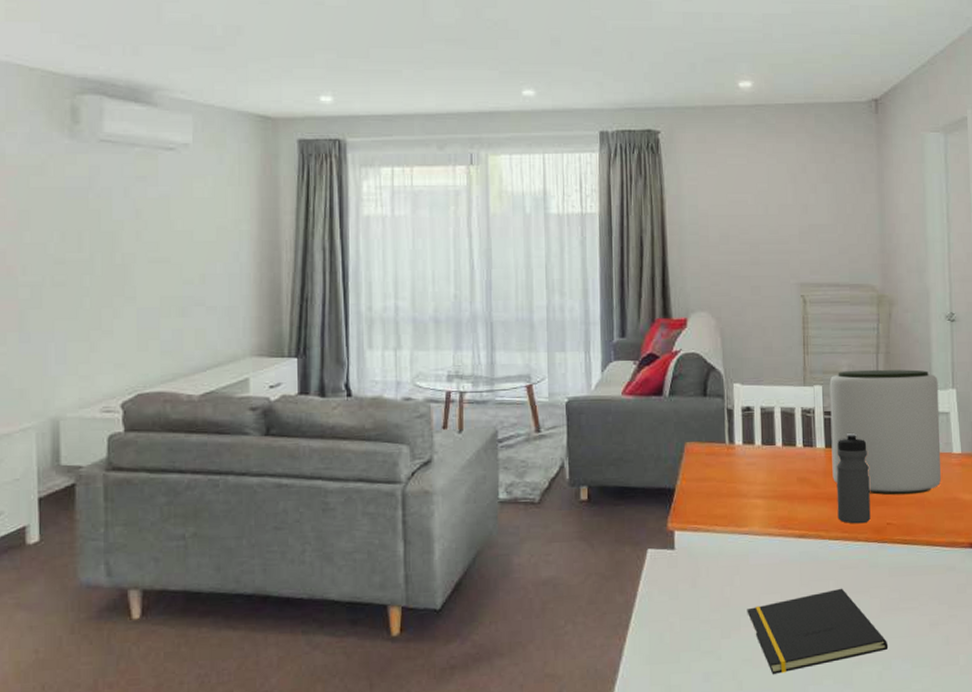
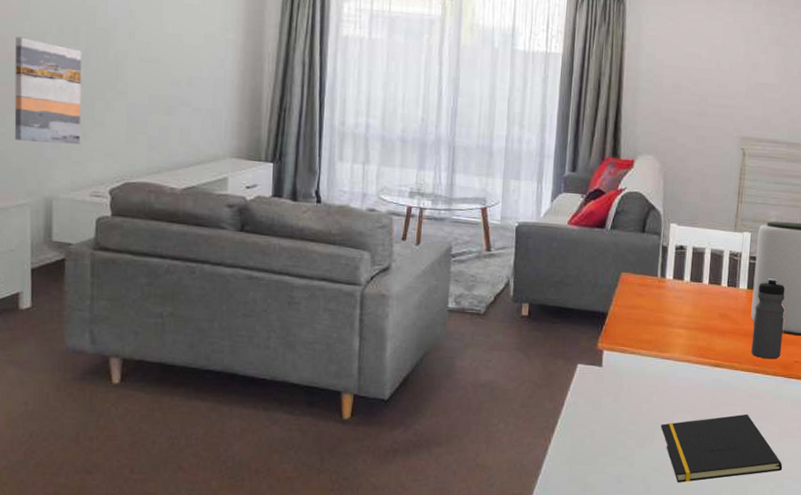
wall art: none [15,248,89,359] -> present [14,36,82,144]

